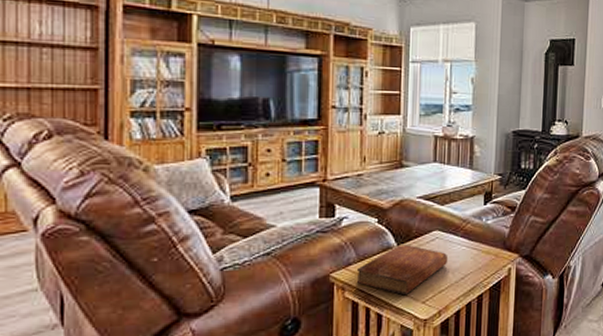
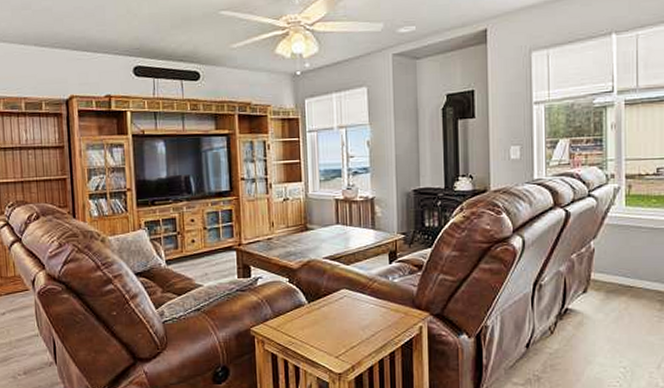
bible: present [356,244,449,296] -> none [273,301,358,350]

